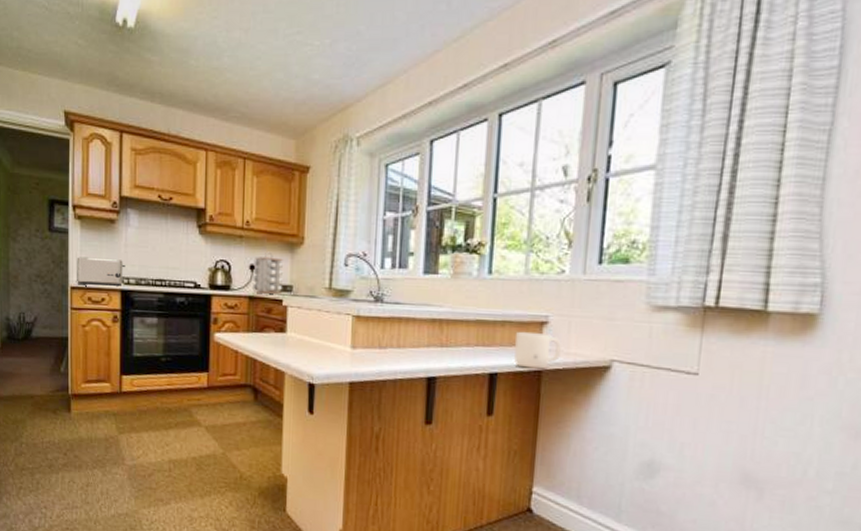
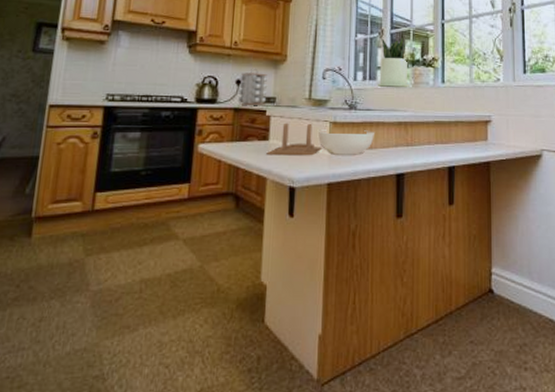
toaster: present [77,257,125,287] -> none [57,76,111,104]
napkin holder: none [284,314,344,352] -> present [266,122,322,156]
bowl: none [340,323,405,354] -> present [318,130,376,155]
planter: none [408,216,448,279] -> present [377,37,410,88]
mug: present [514,332,561,369] -> none [466,130,503,161]

